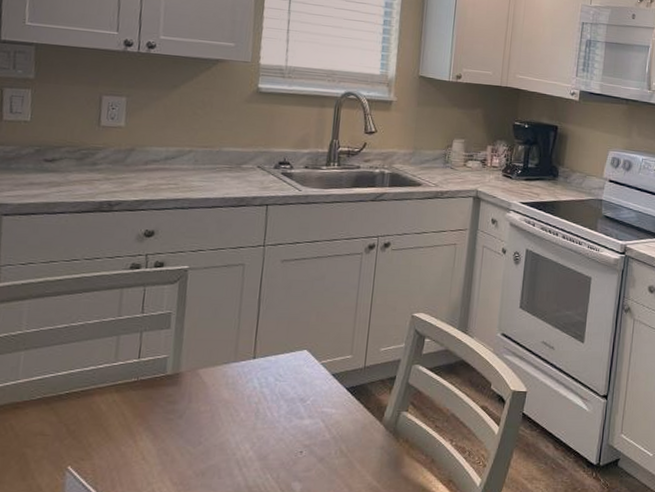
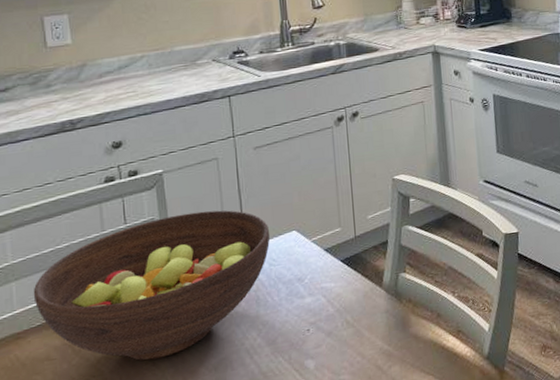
fruit bowl: none [39,313,282,453] -> present [33,210,271,361]

